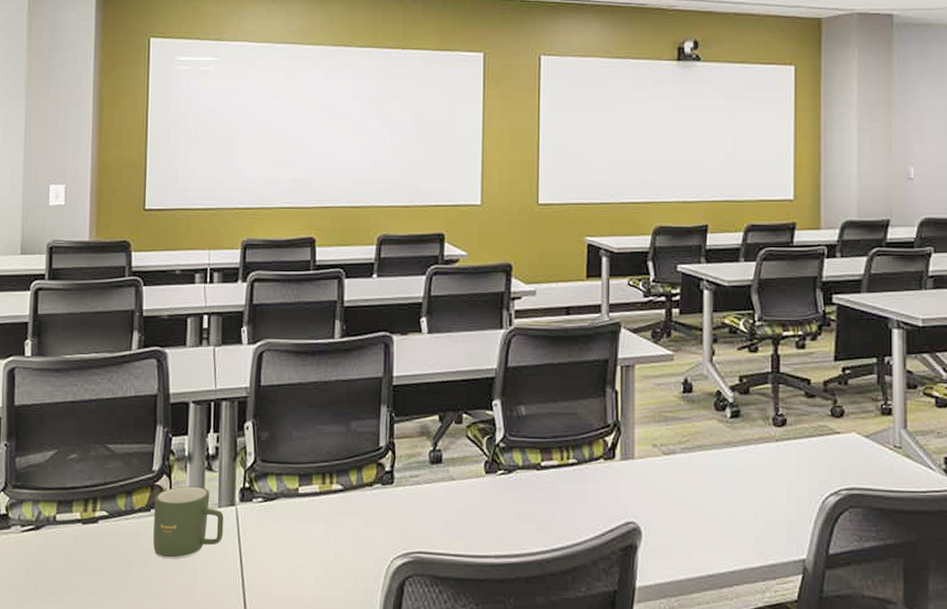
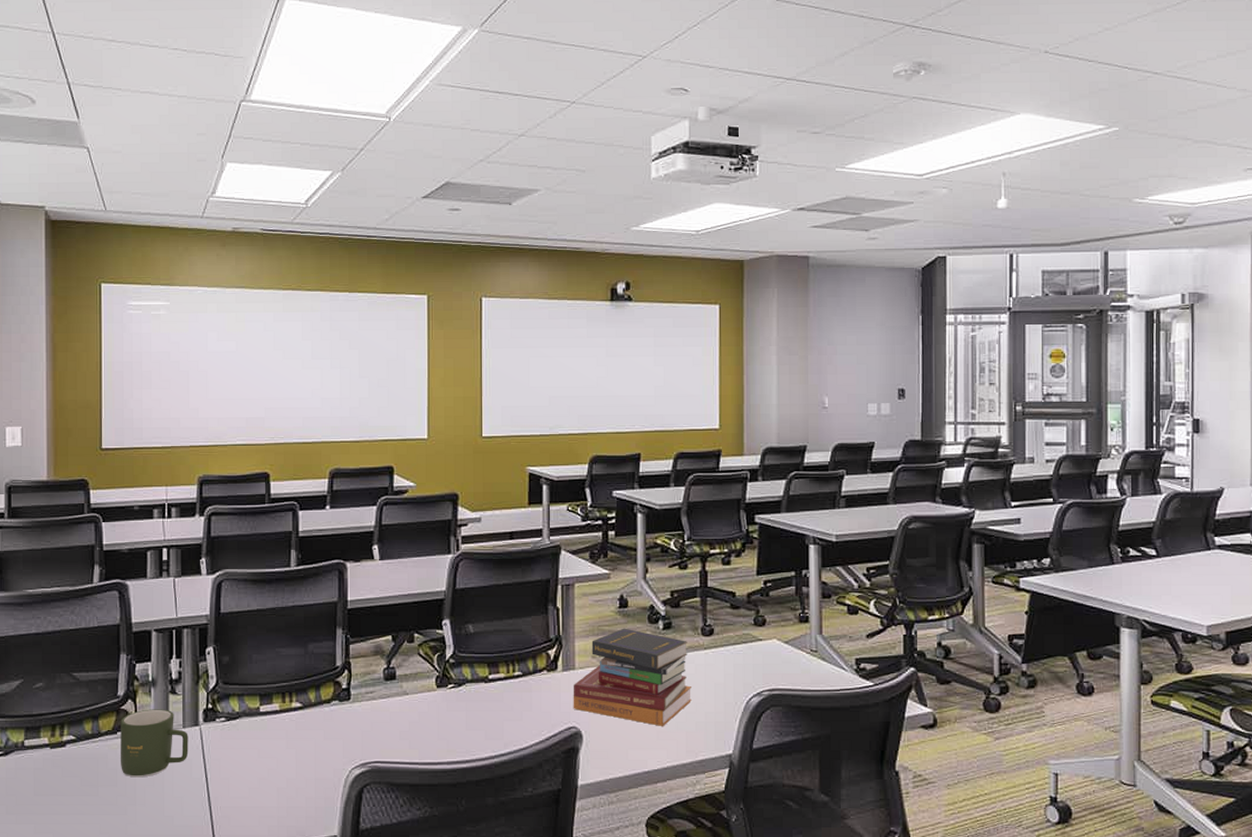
books: none [631,415,761,525] -> present [573,628,691,726]

